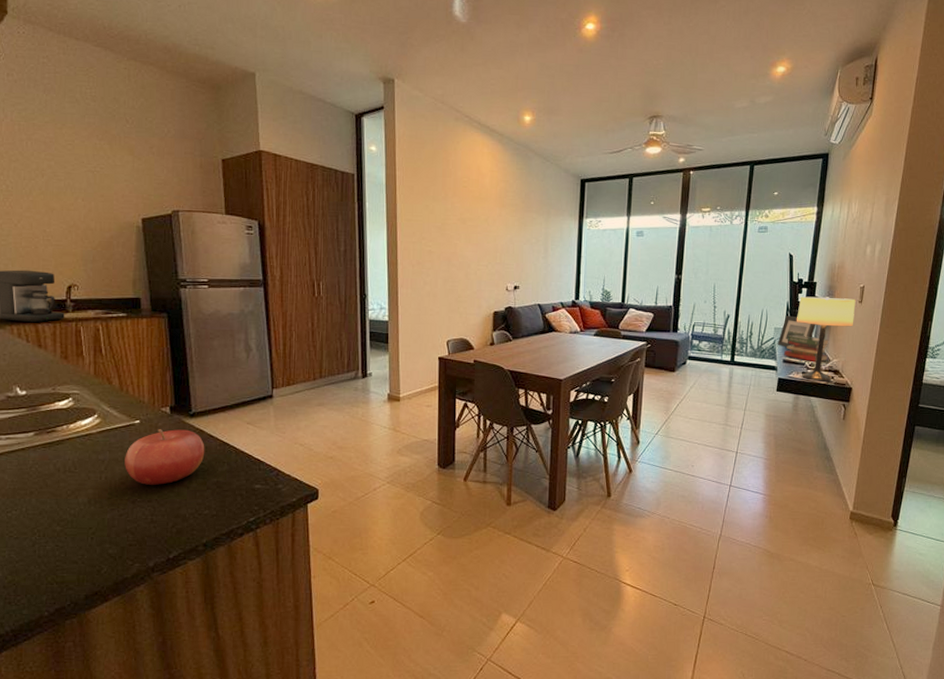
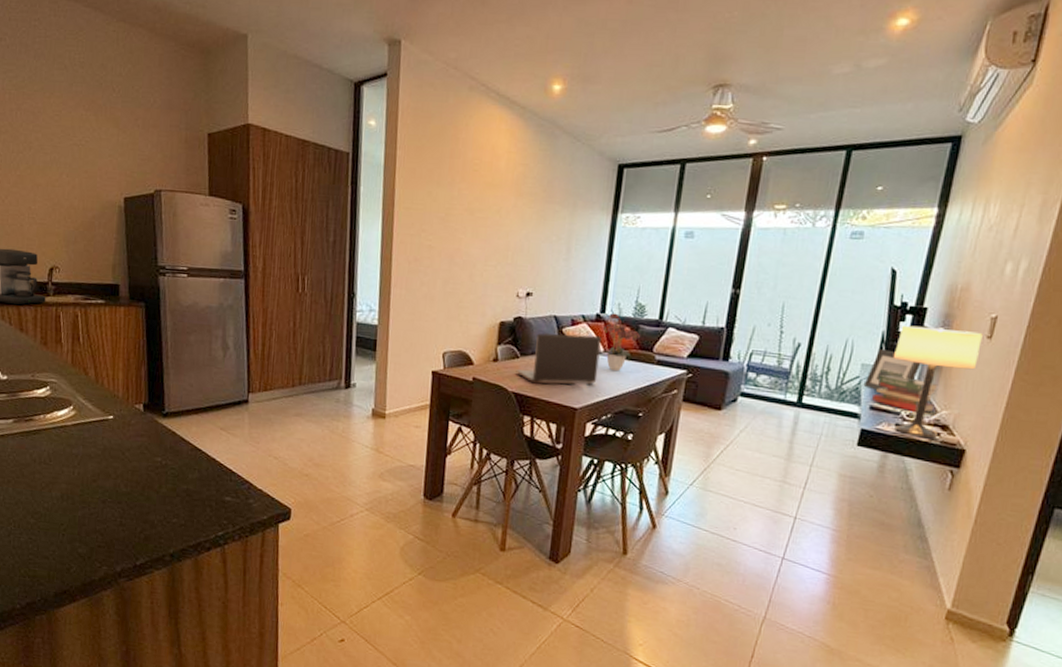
fruit: present [125,429,205,485] -> none [97,427,177,487]
laptop computer: none [510,318,577,362] -> present [516,333,601,386]
flower arrangement: none [577,299,608,347] -> present [602,313,640,372]

